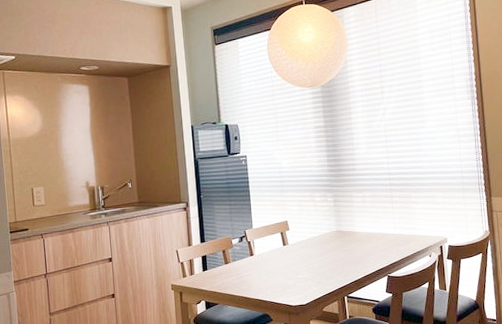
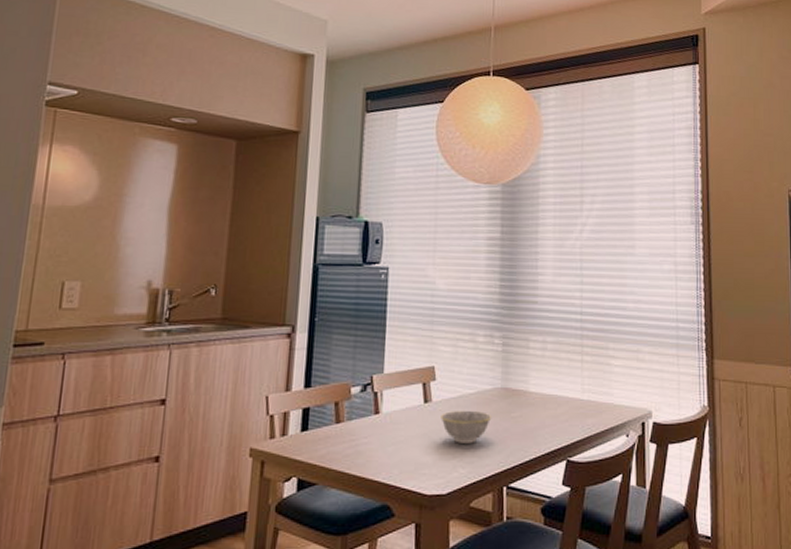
bowl: none [296,248,332,271] -> present [441,410,492,443]

